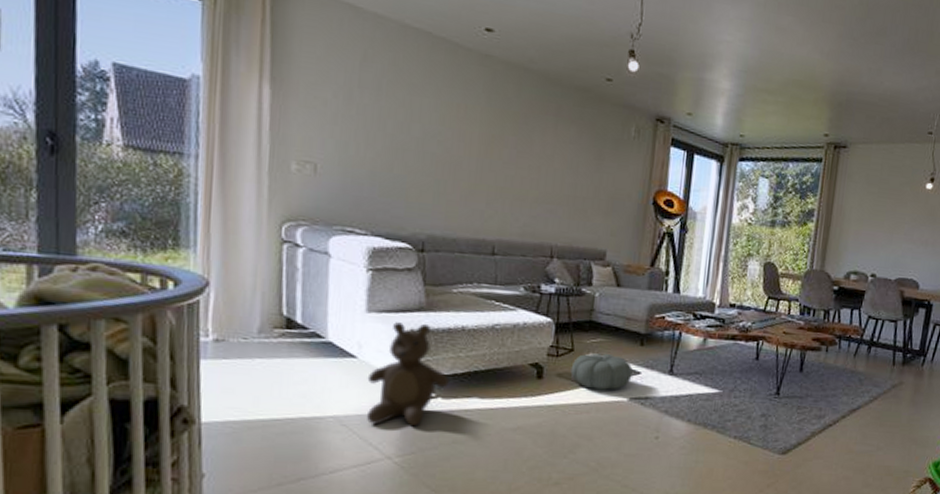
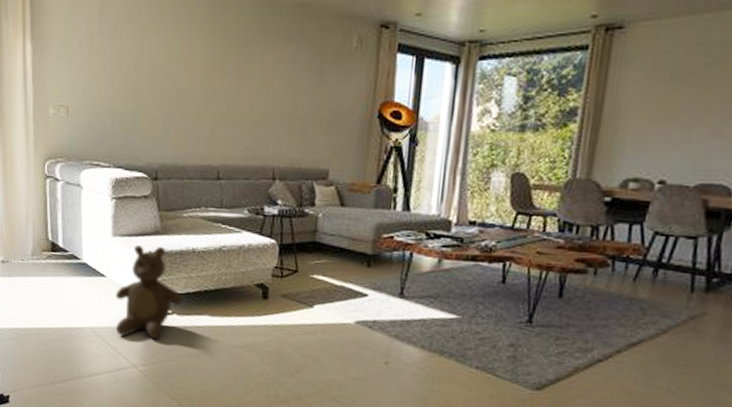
pouf: present [570,353,633,390] -> none [295,274,359,312]

